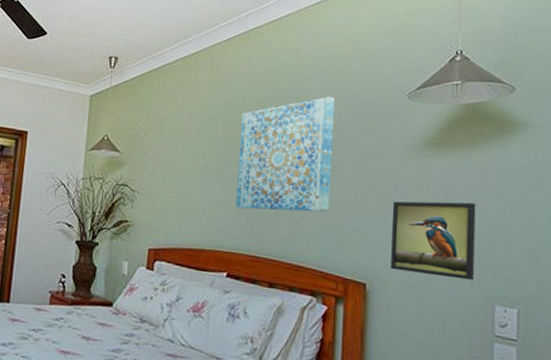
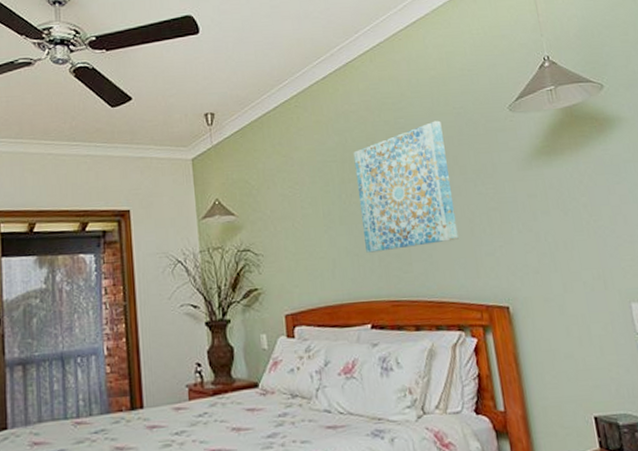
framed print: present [390,201,476,280] -> none [517,204,606,287]

